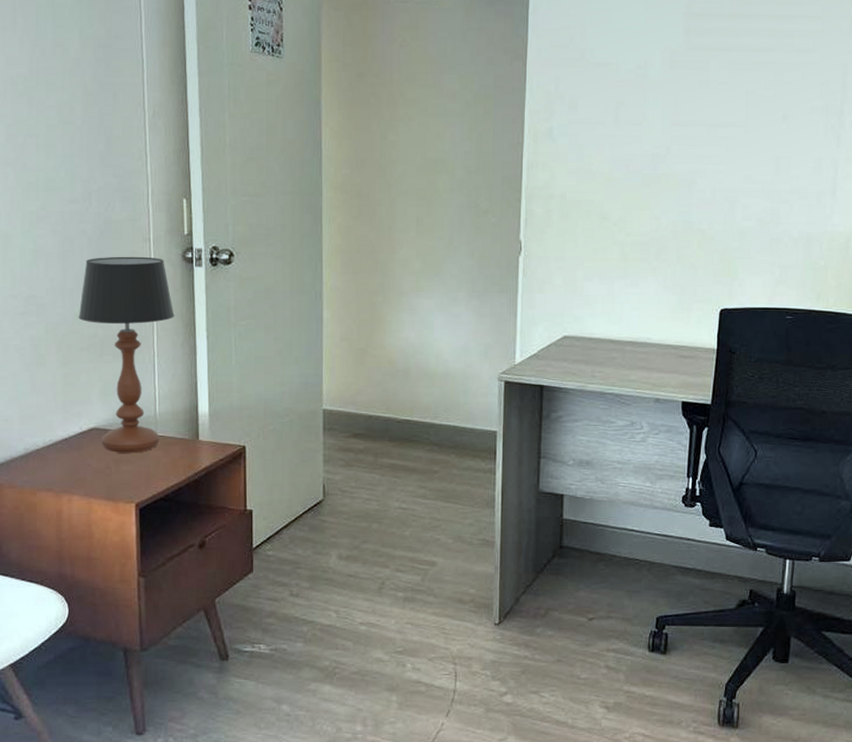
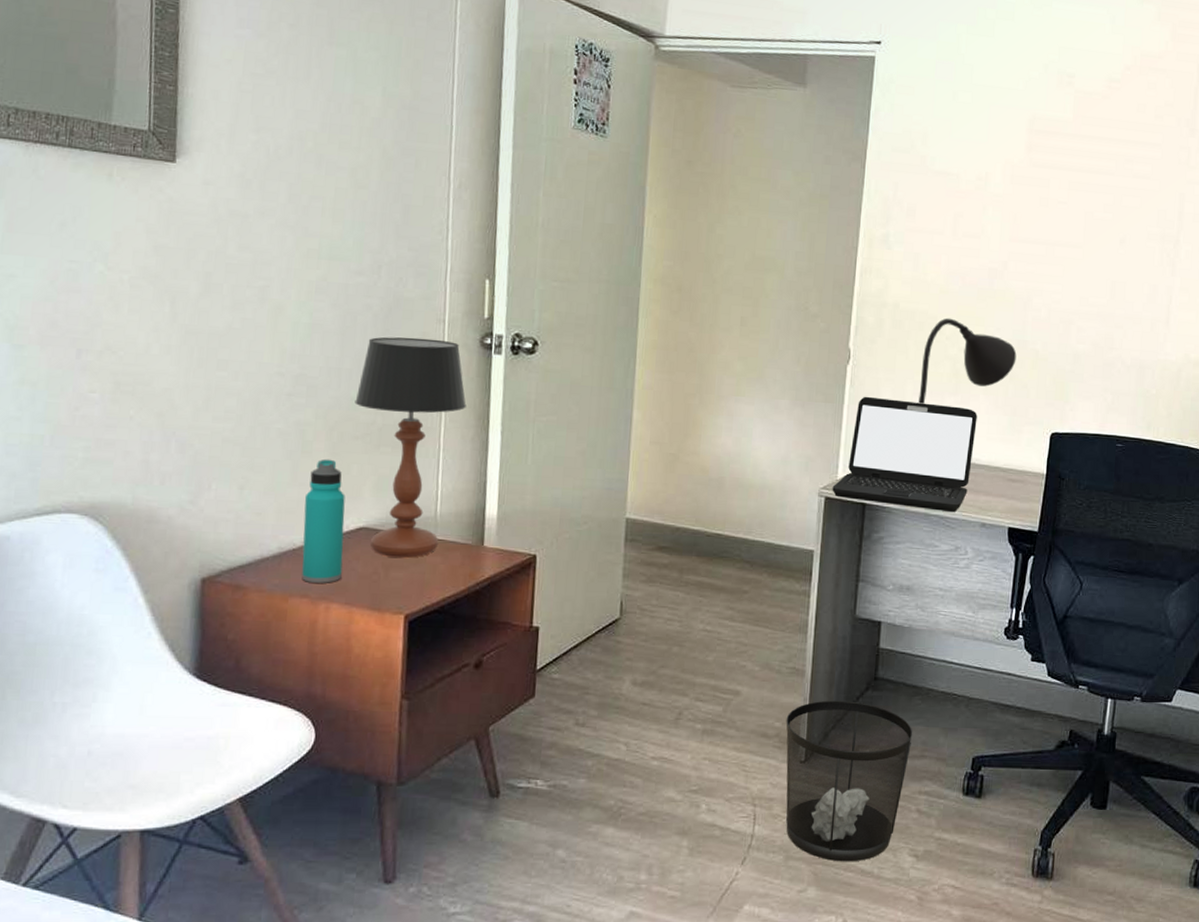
water bottle: none [42,369,79,479] -> present [302,459,345,584]
waste bin: none [479,568,599,714] -> present [786,700,913,862]
laptop: none [511,284,647,390] -> present [832,396,977,513]
desk lamp: none [589,204,683,289] -> present [918,317,1017,404]

